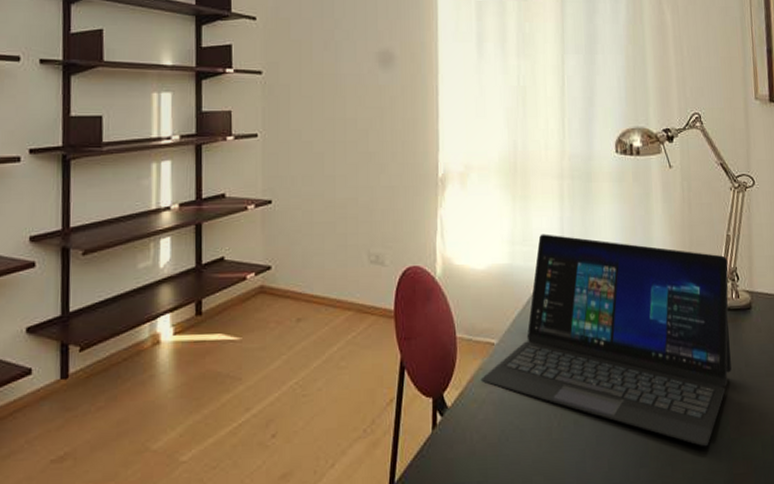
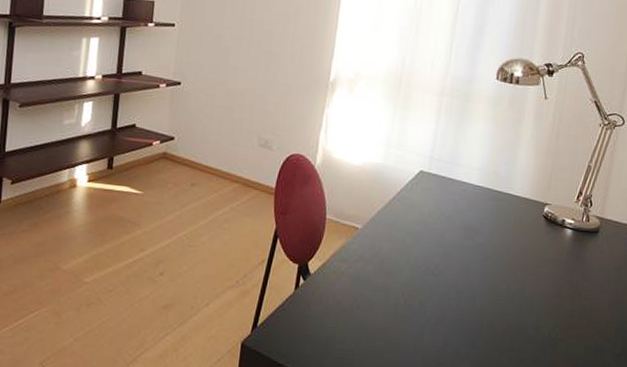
laptop: present [480,234,732,447] -> none [342,142,585,341]

